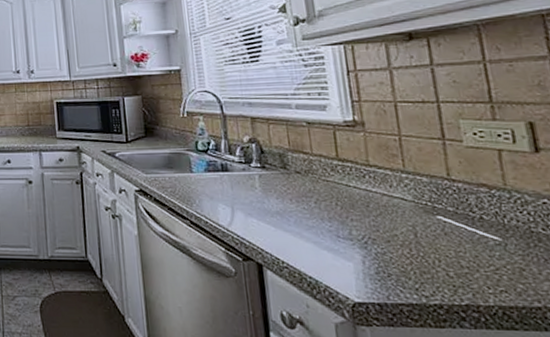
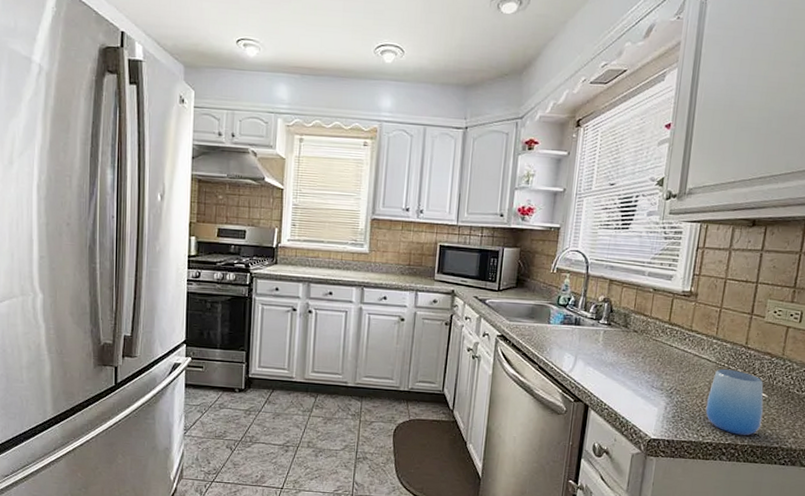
cup: none [416,208,507,293] -> present [705,368,764,436]

